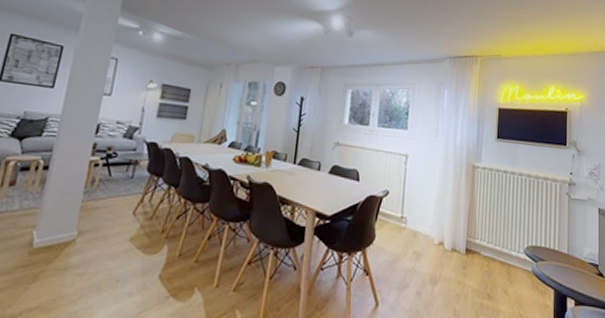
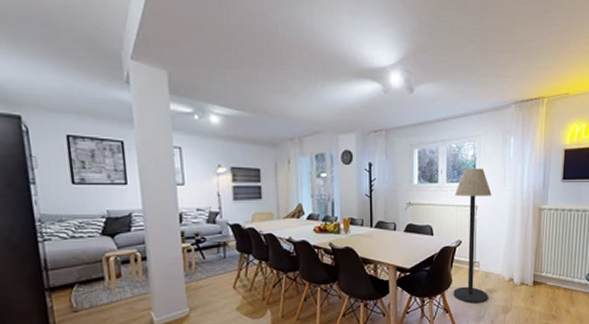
floor lamp: none [376,114,424,268] -> present [453,168,492,304]

